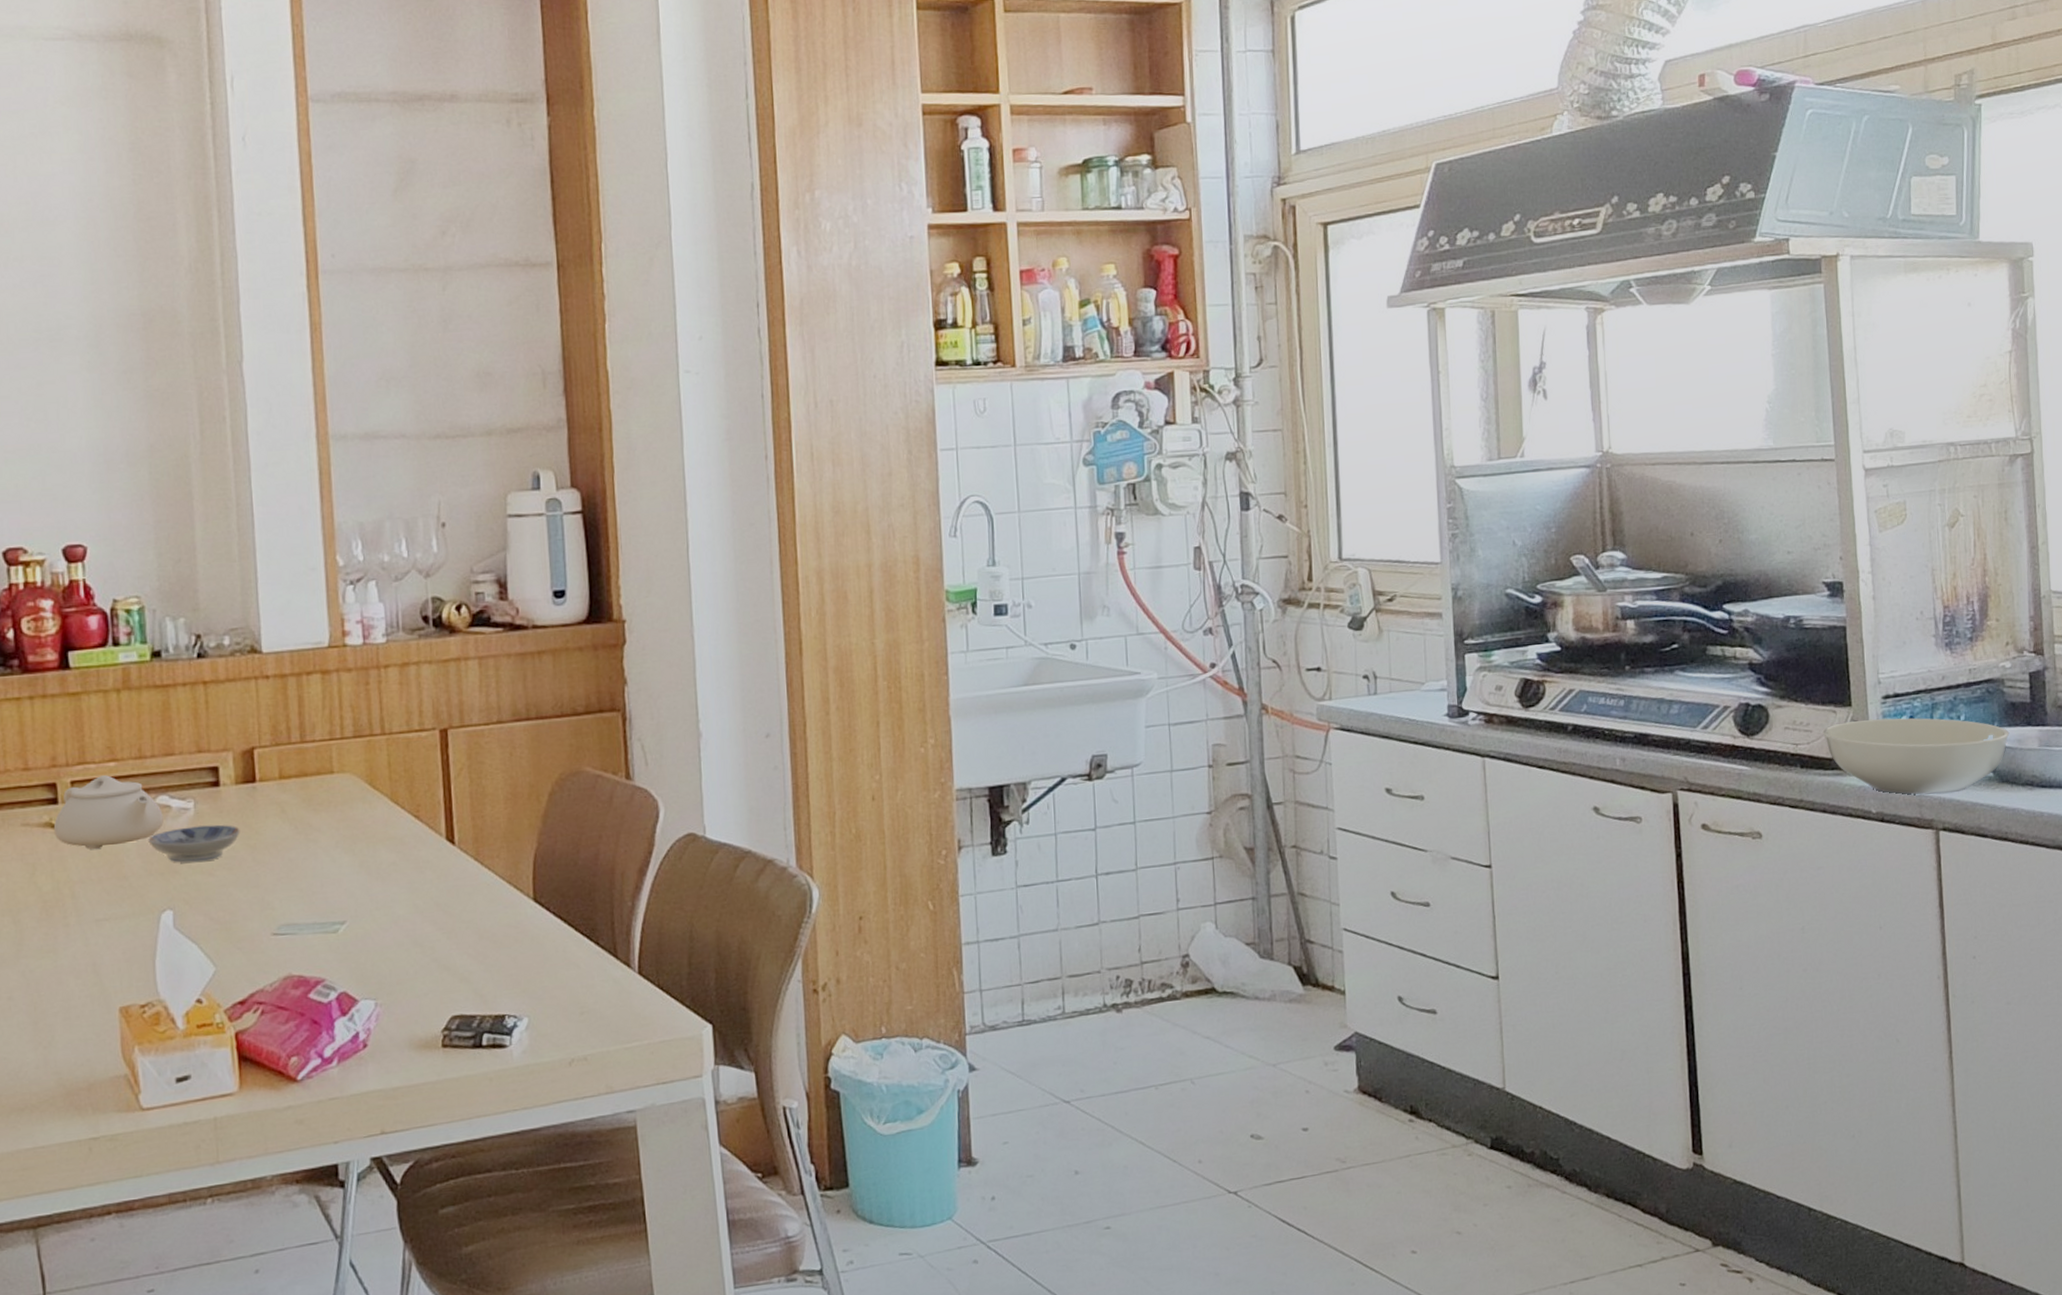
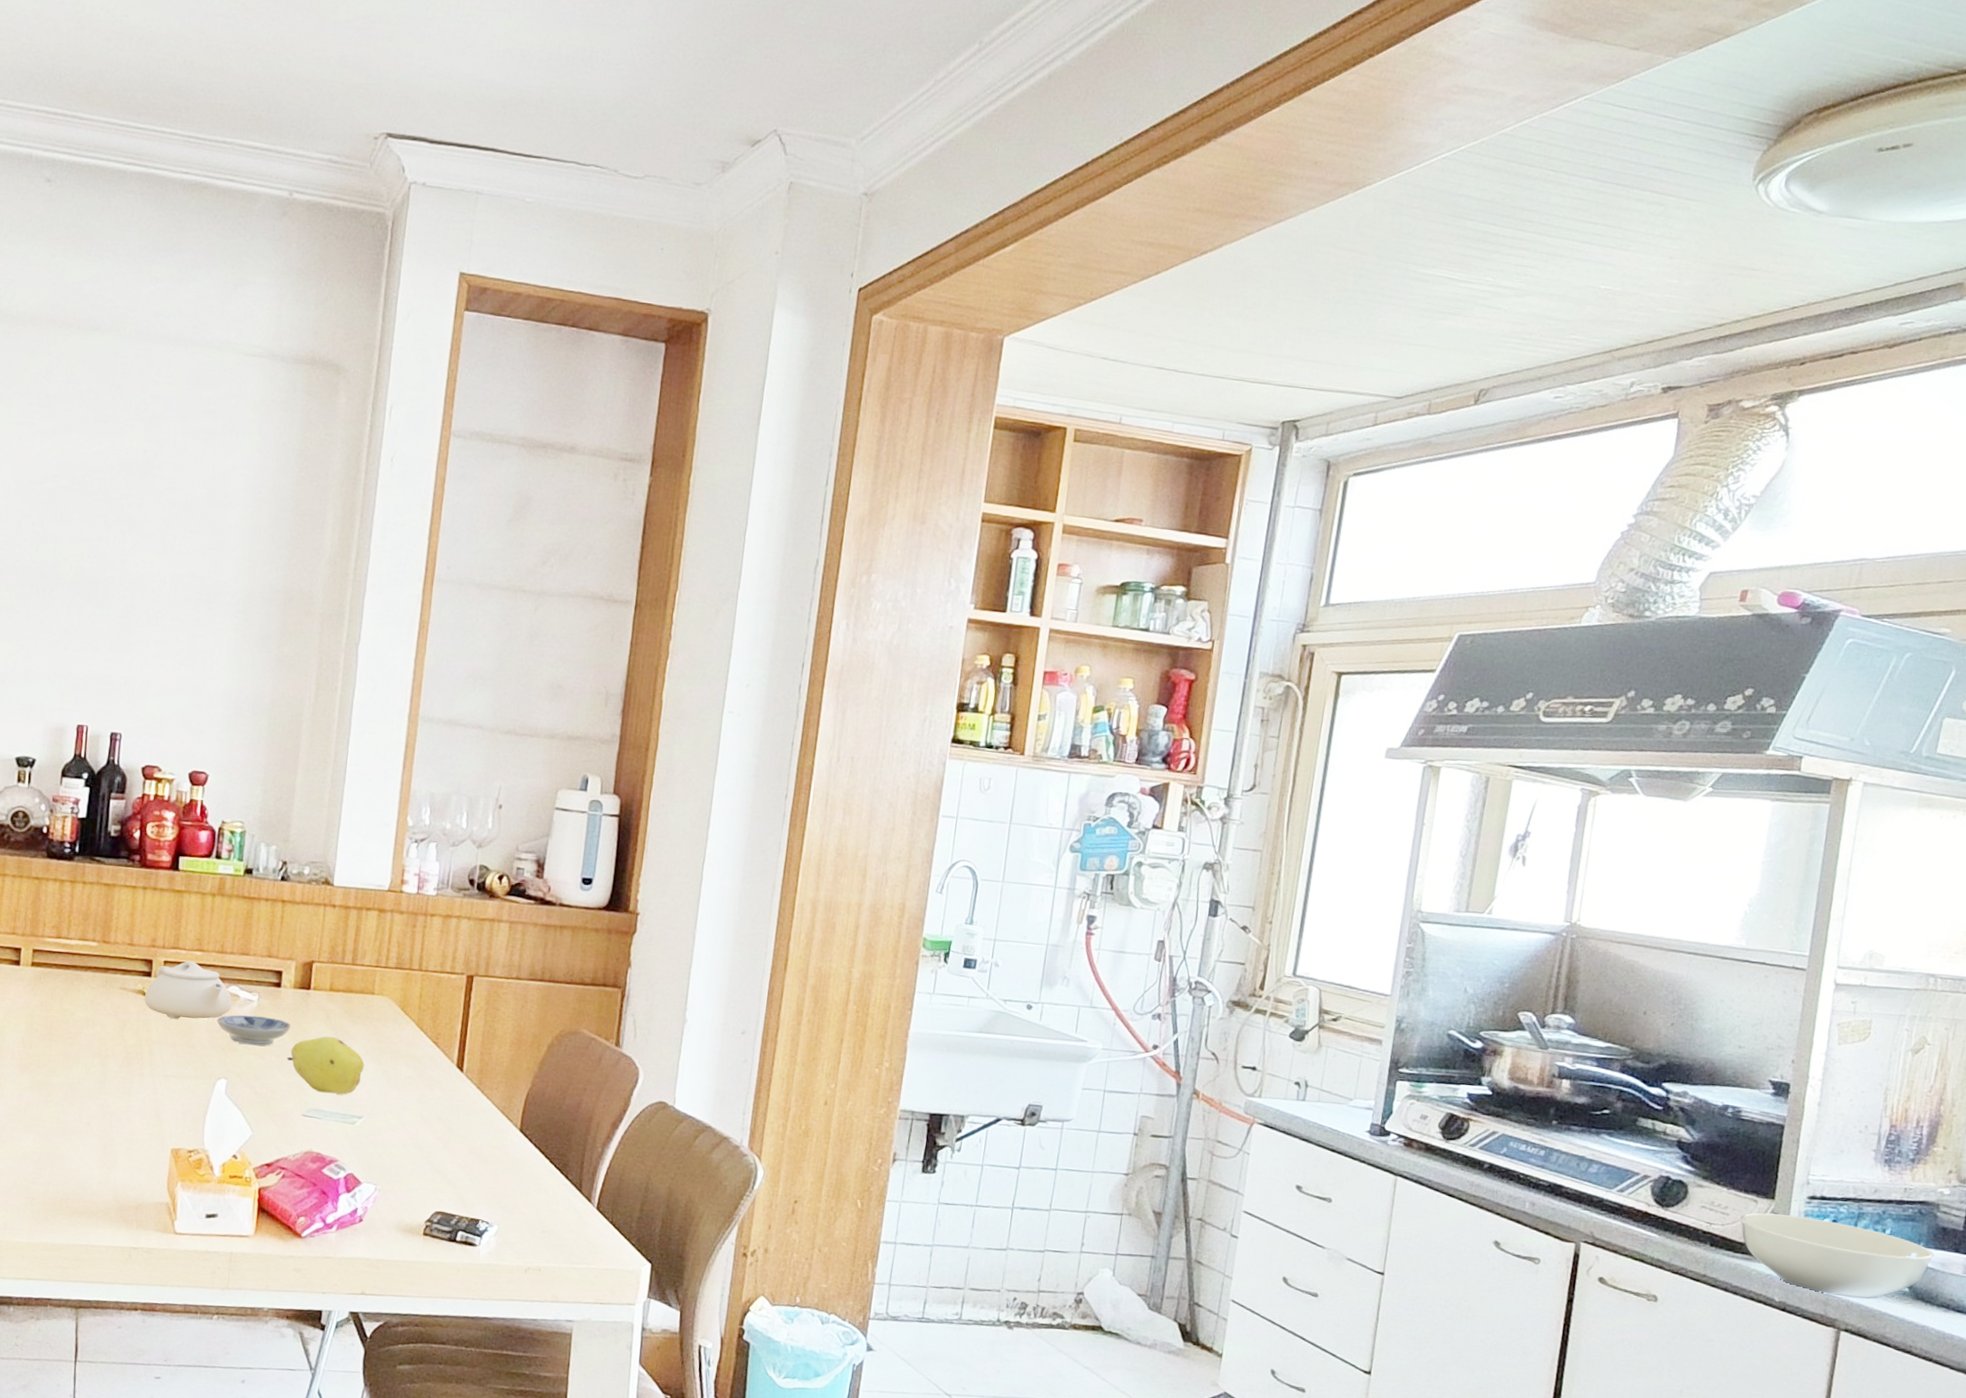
fruit: none [241,832,337,903] -> present [286,1036,364,1095]

